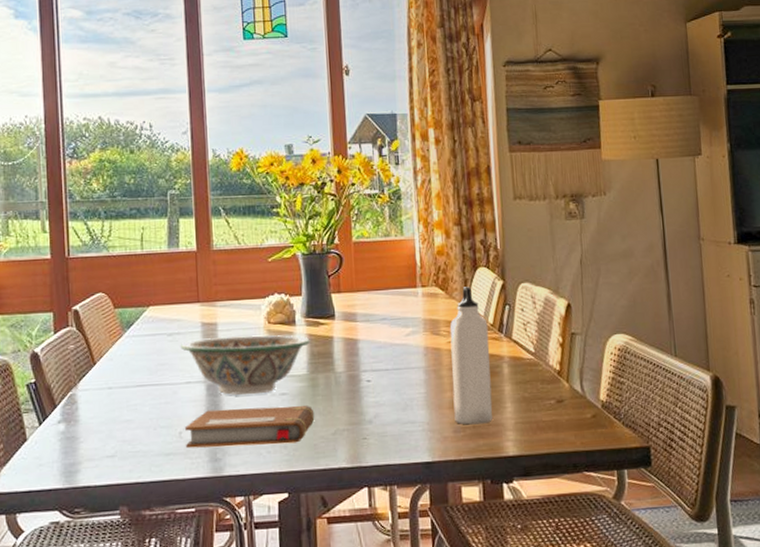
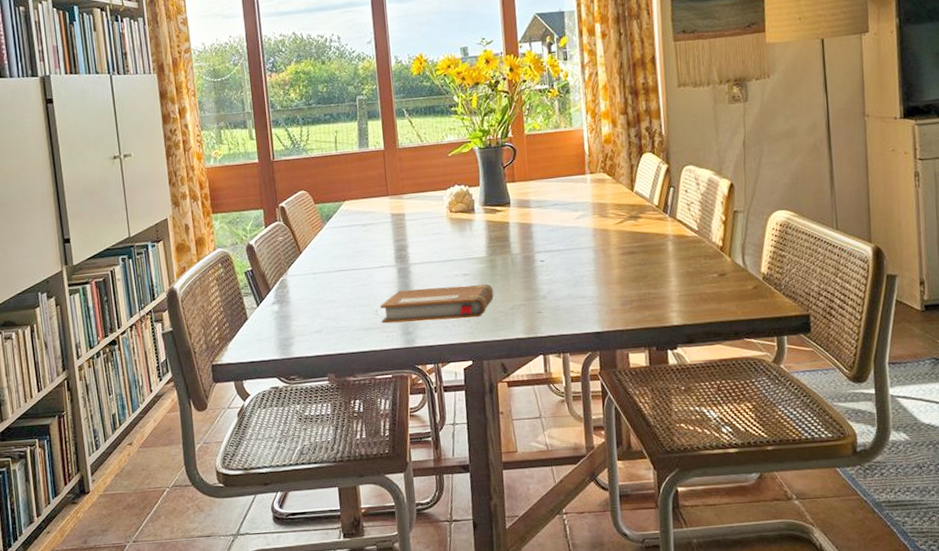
decorative bowl: present [181,335,310,396] -> none [374,222,488,277]
water bottle: present [449,286,493,425] -> none [617,171,658,298]

